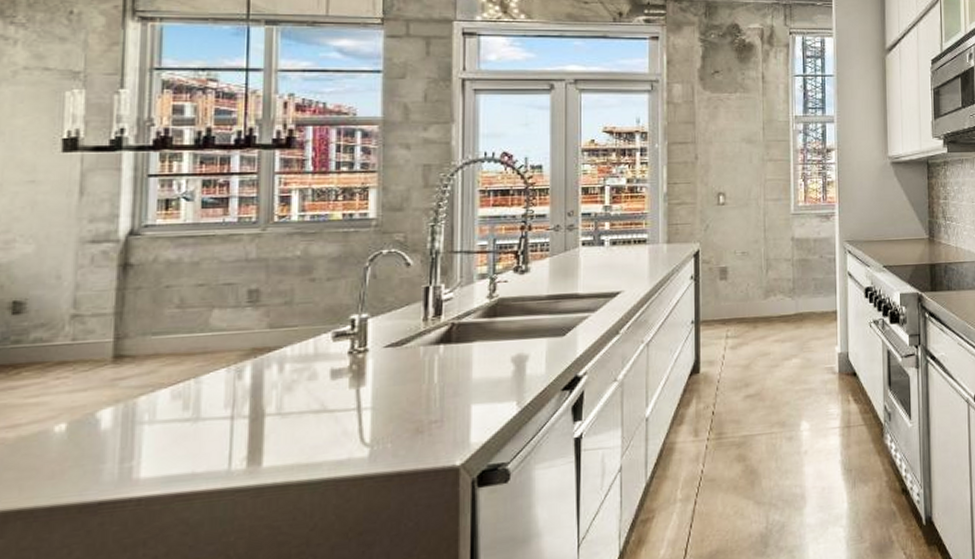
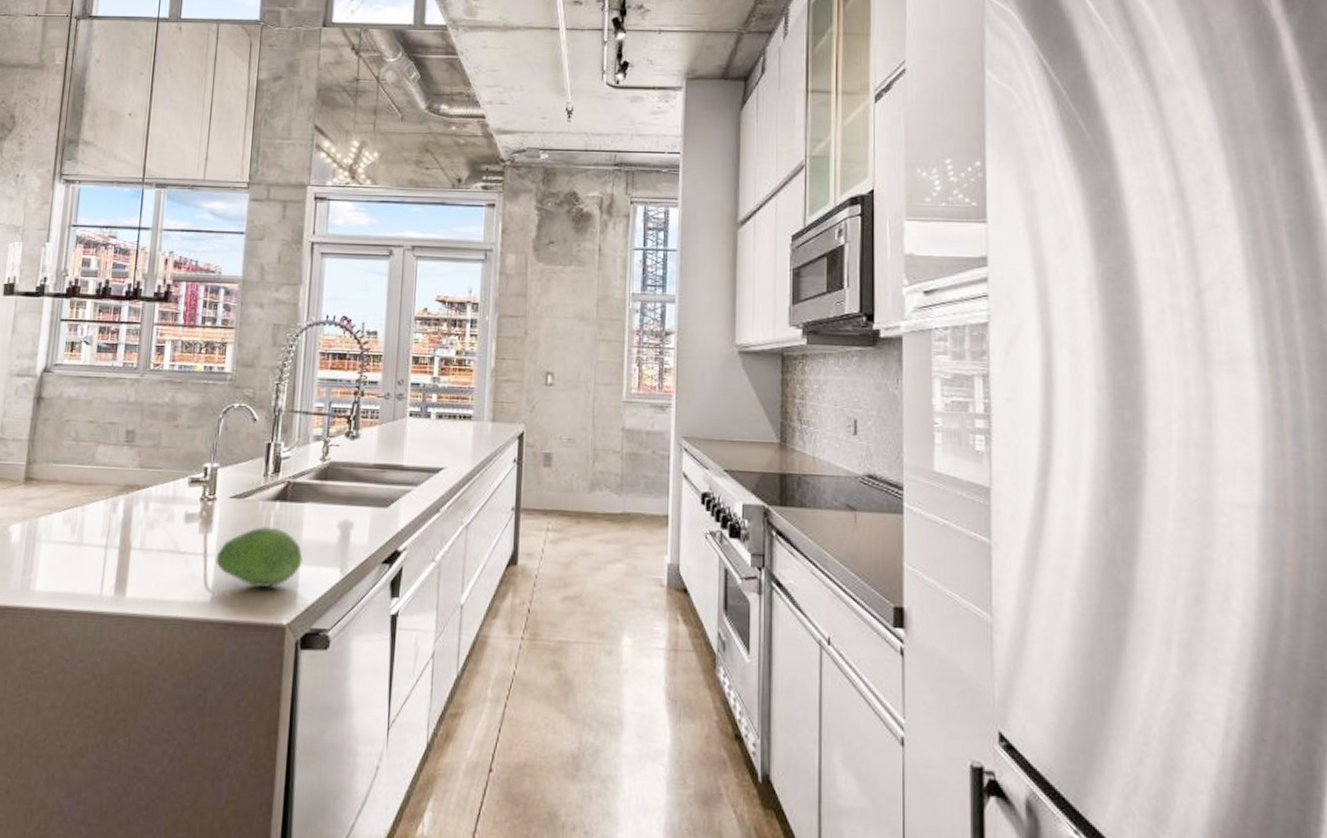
fruit: none [372,371,474,433] -> present [215,527,303,588]

